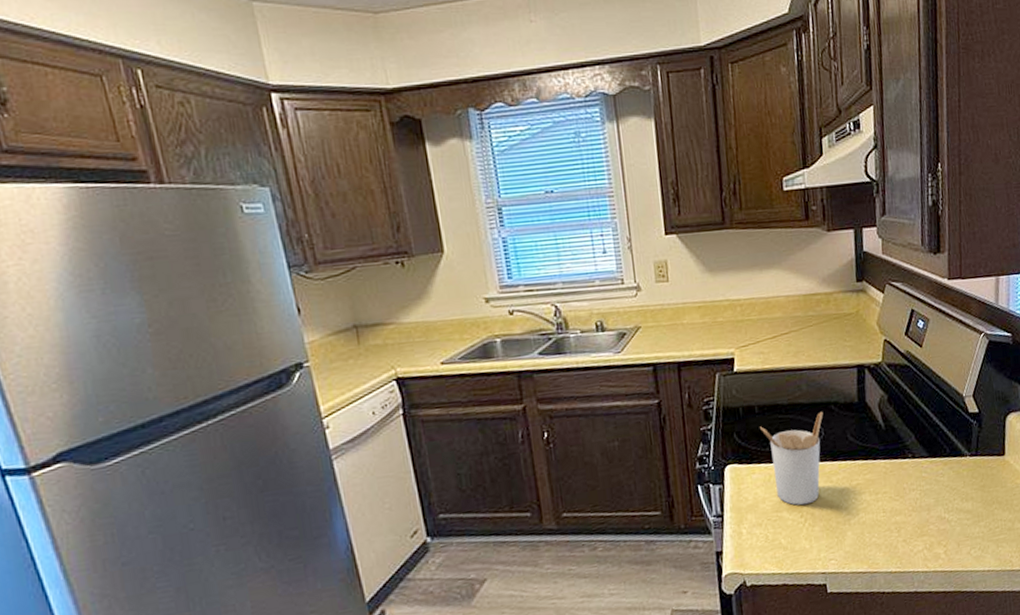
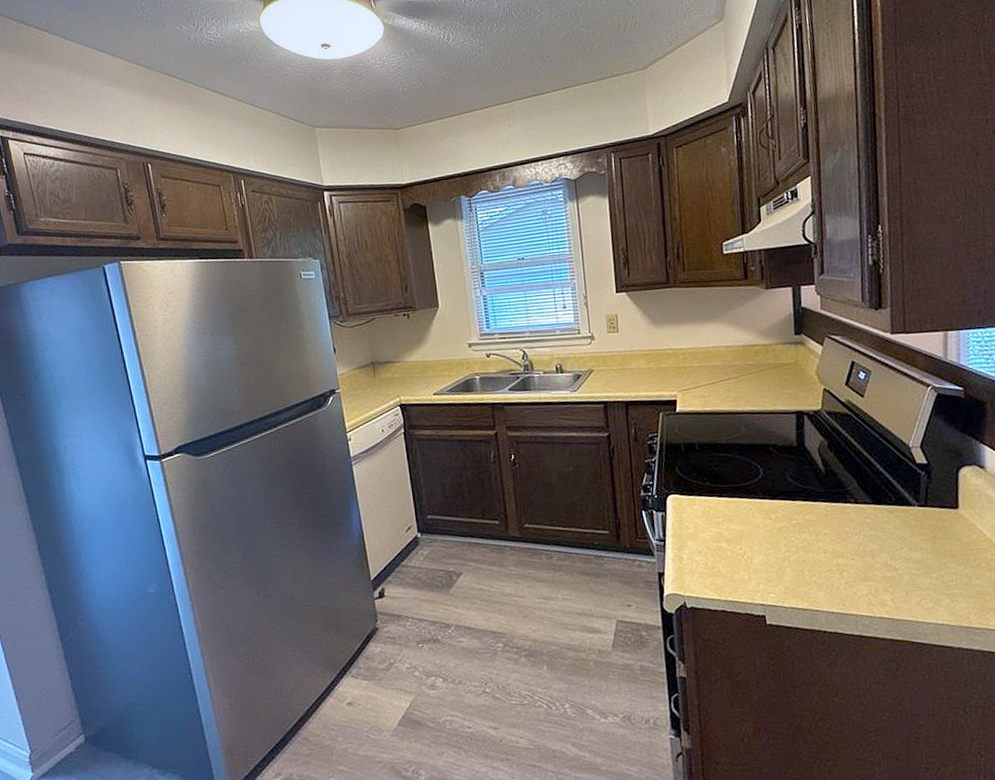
utensil holder: present [760,411,823,506] -> none [700,452,762,539]

